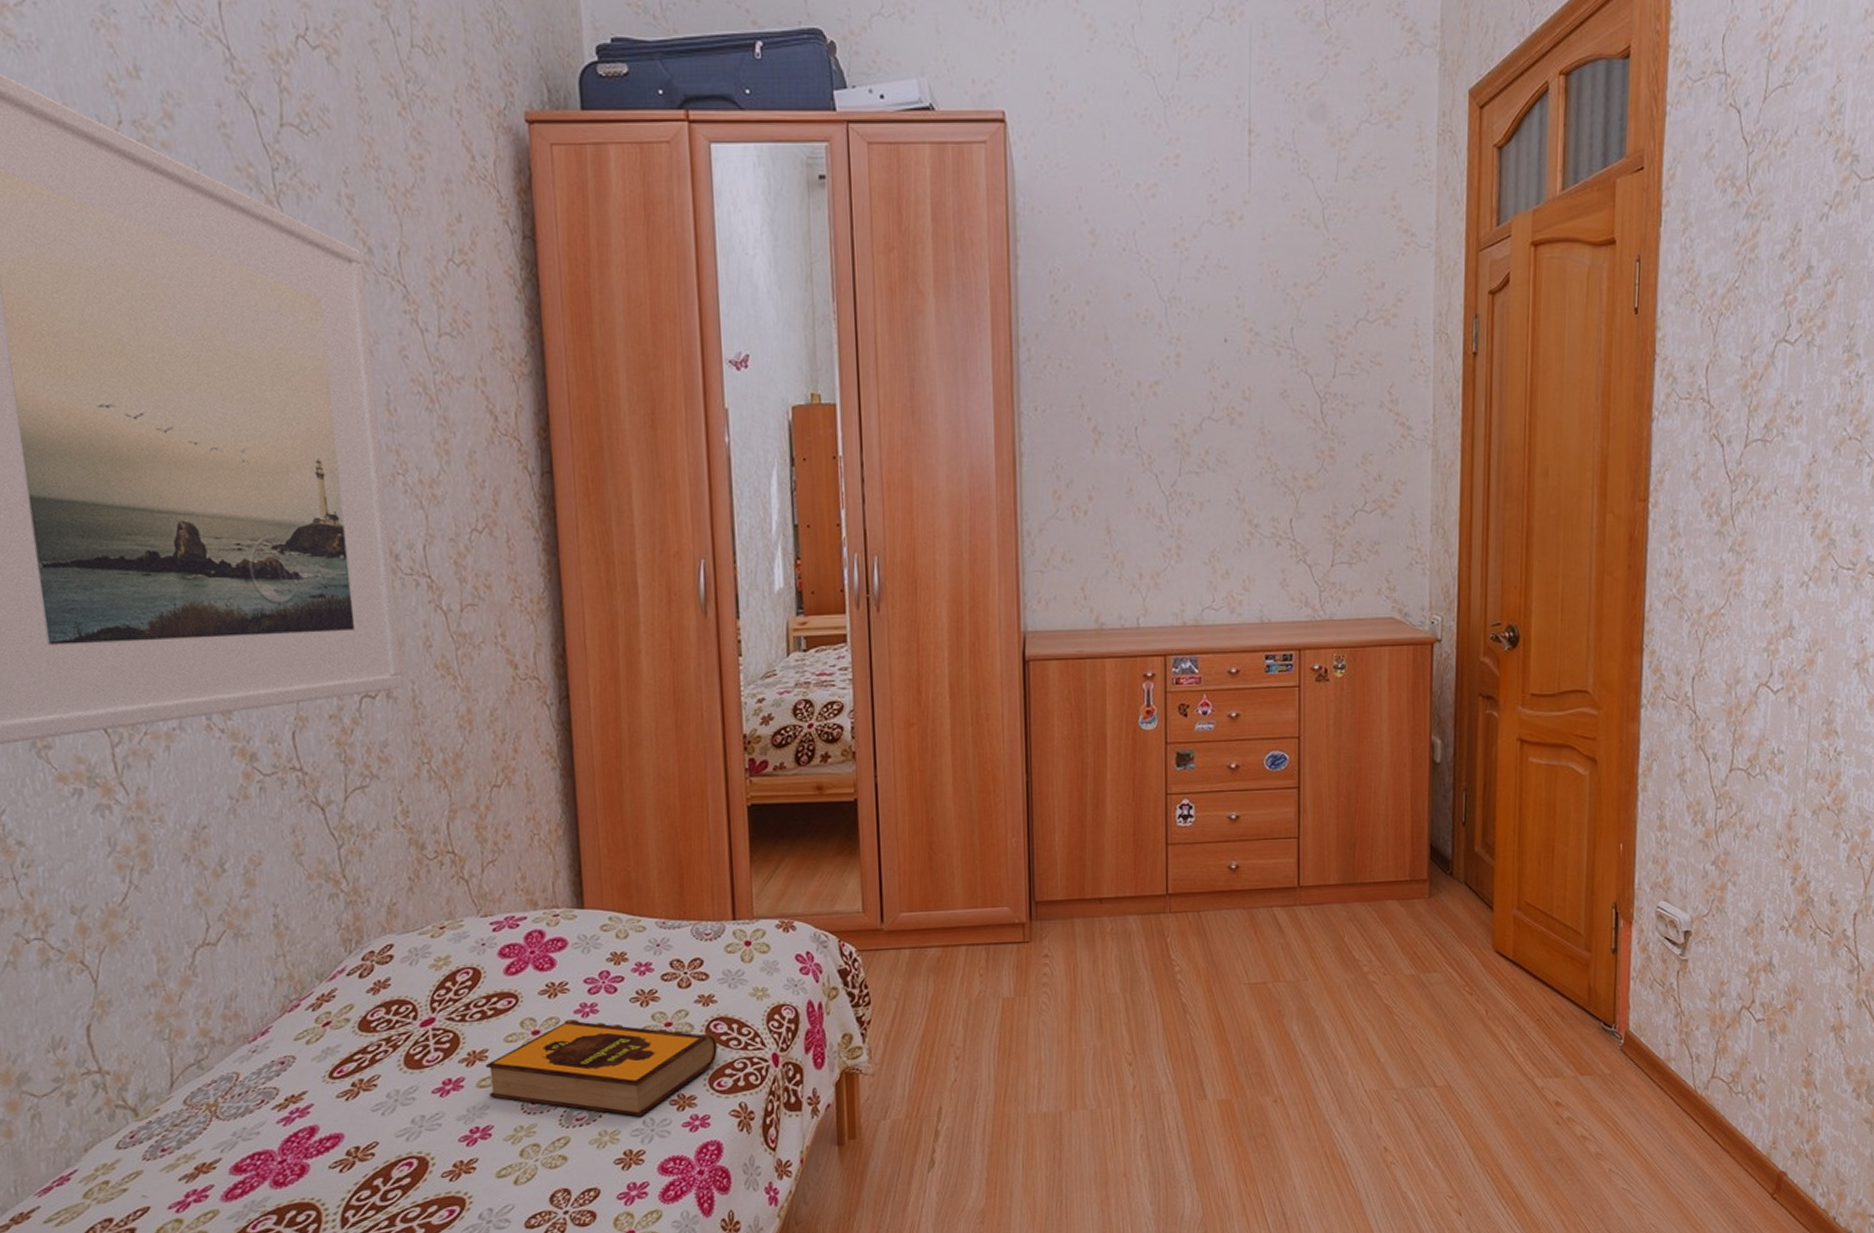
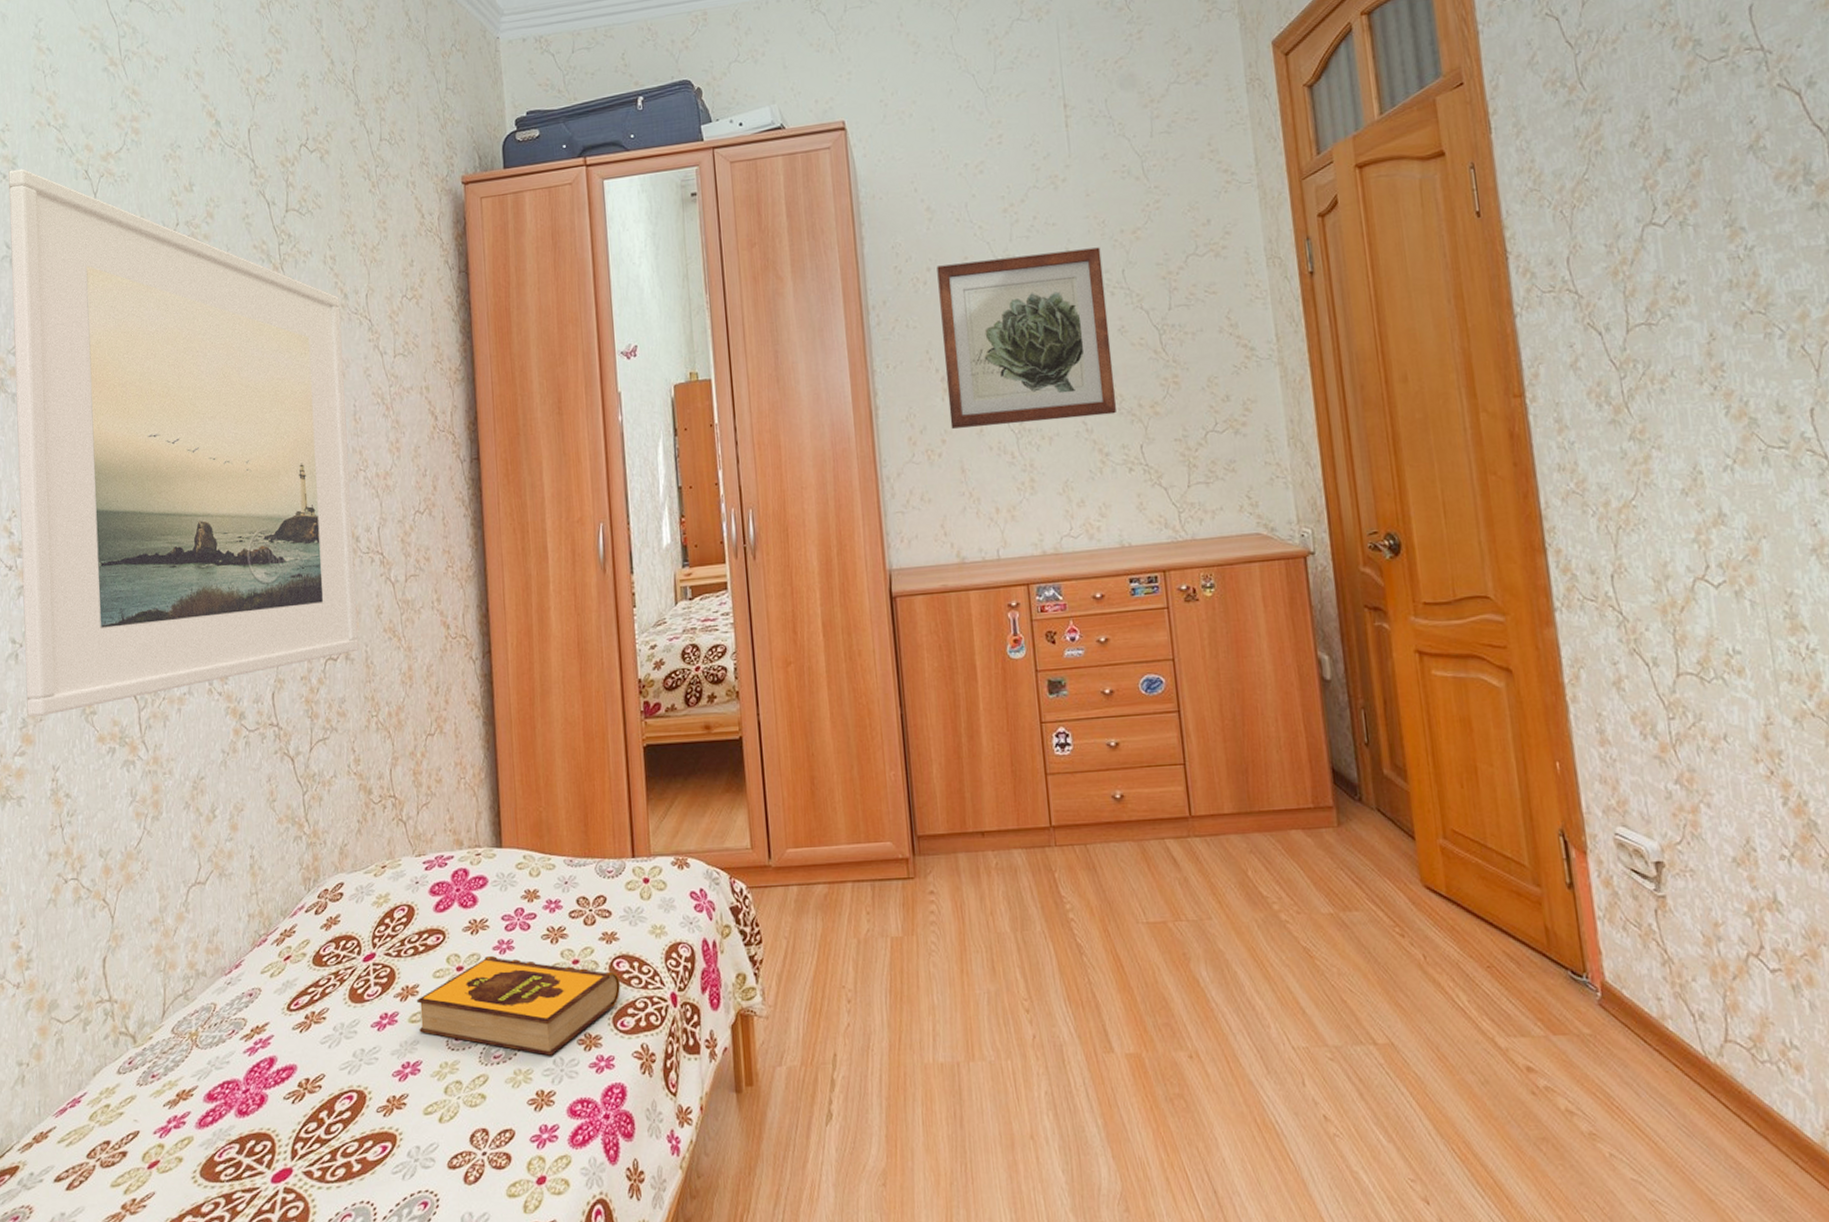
wall art: none [1097,300,1271,486] -> present [937,247,1118,429]

